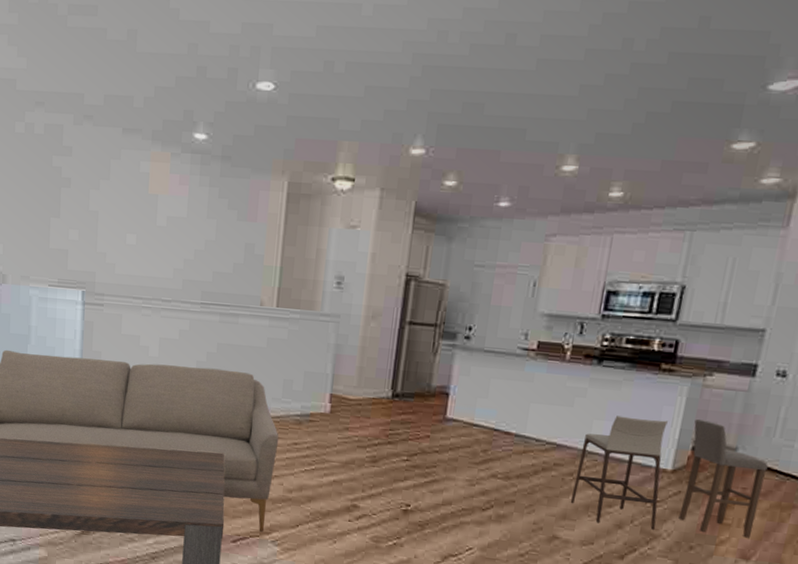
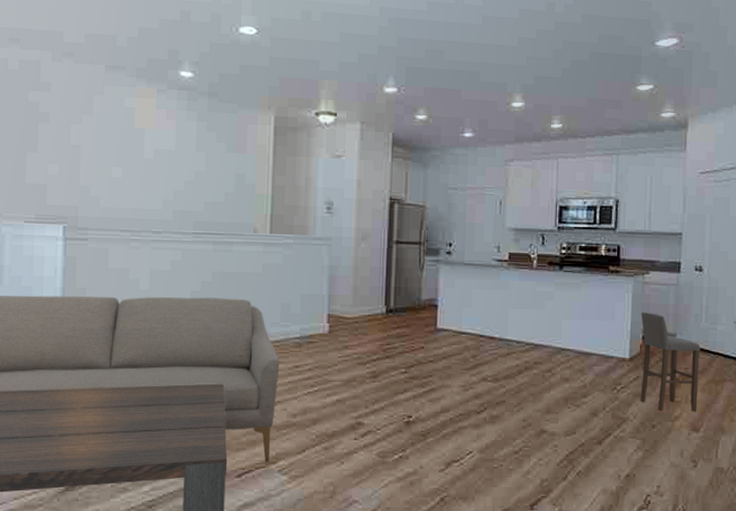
bar stool: present [570,416,668,531] -> none [552,314,624,415]

